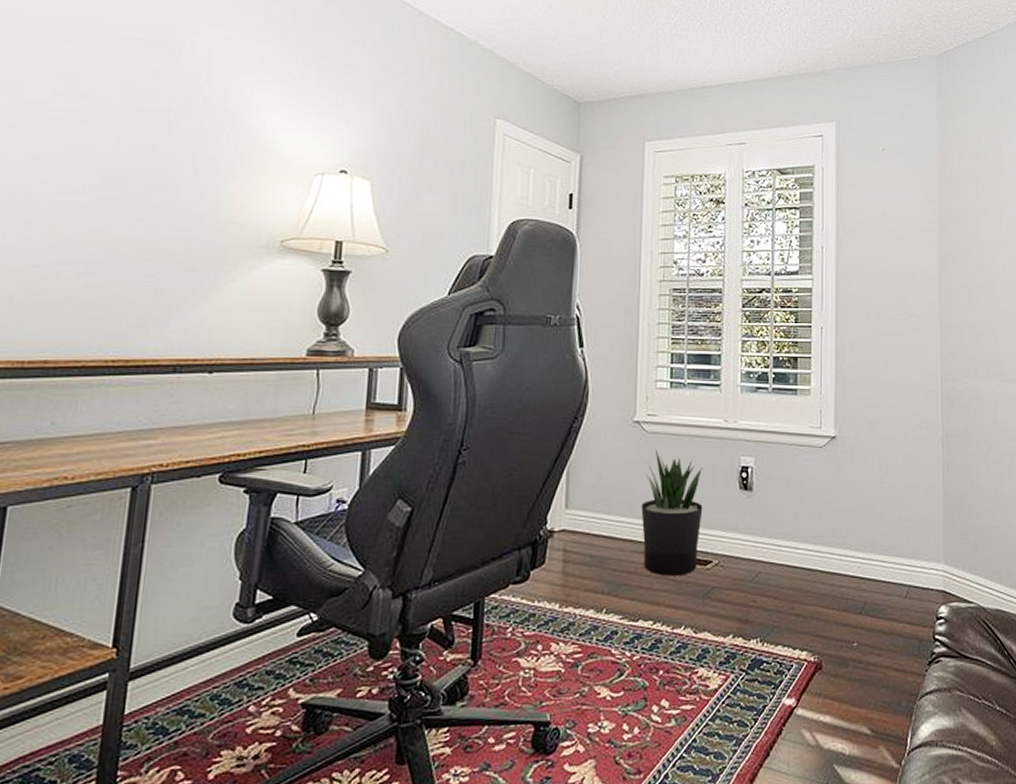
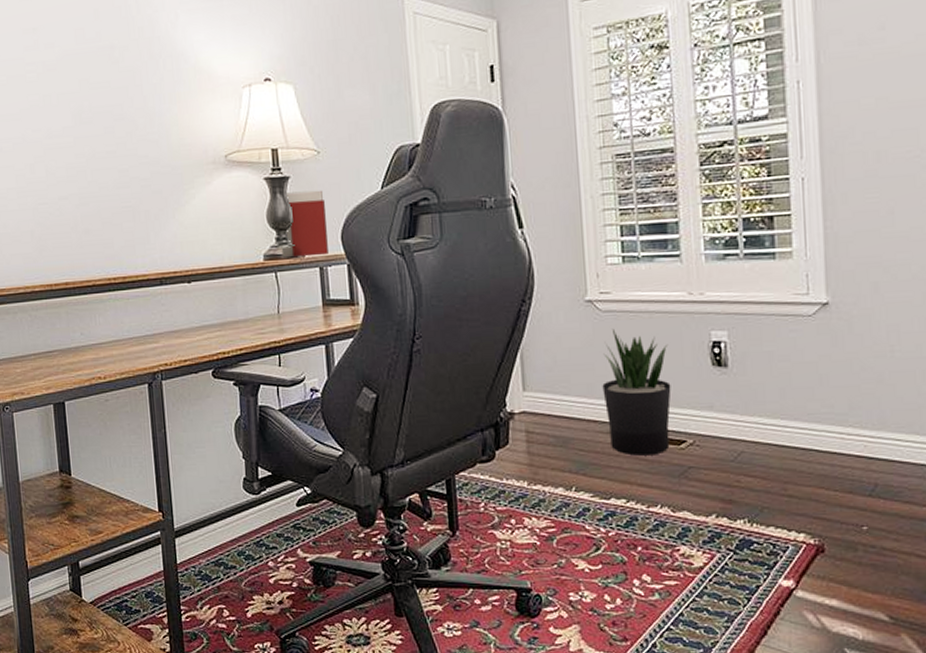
books: none [328,287,386,356] -> present [281,190,328,258]

